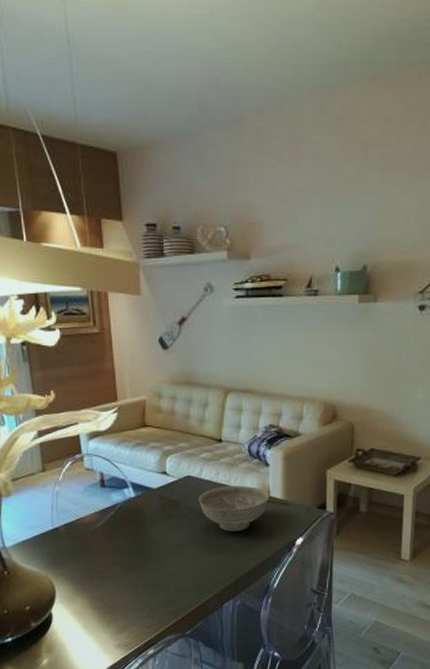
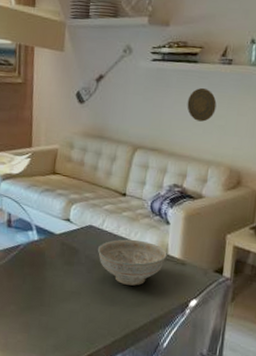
decorative plate: none [276,322,306,358] -> present [187,87,217,122]

